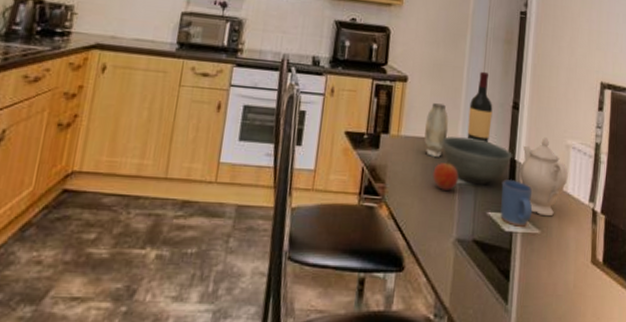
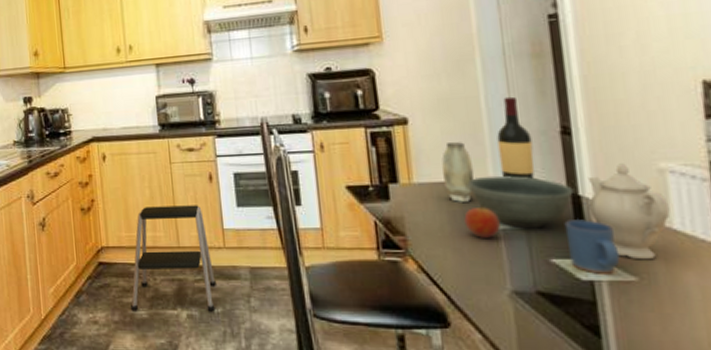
step stool: none [90,130,202,252] -> present [131,205,216,312]

